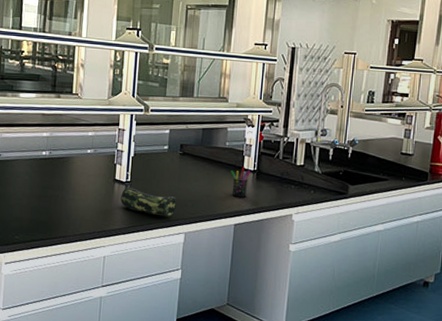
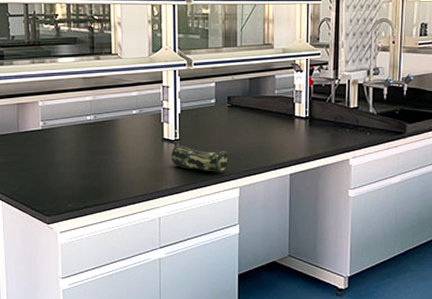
pen holder: present [231,167,251,198] -> none [282,114,303,146]

